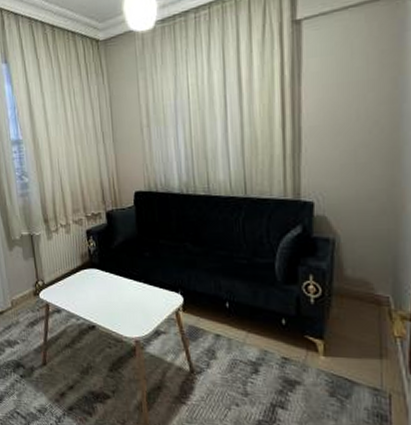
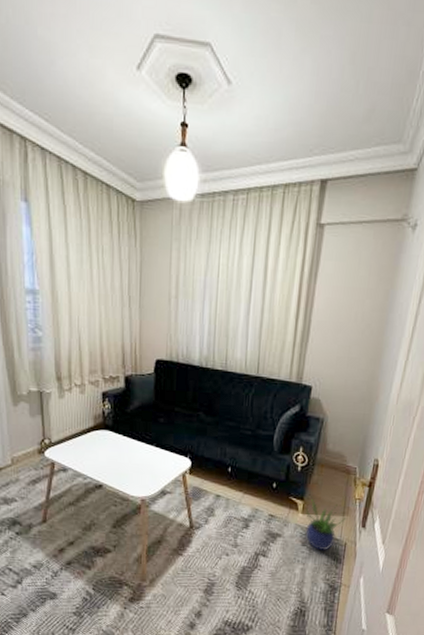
potted plant: none [327,338,386,404] -> present [305,499,347,551]

